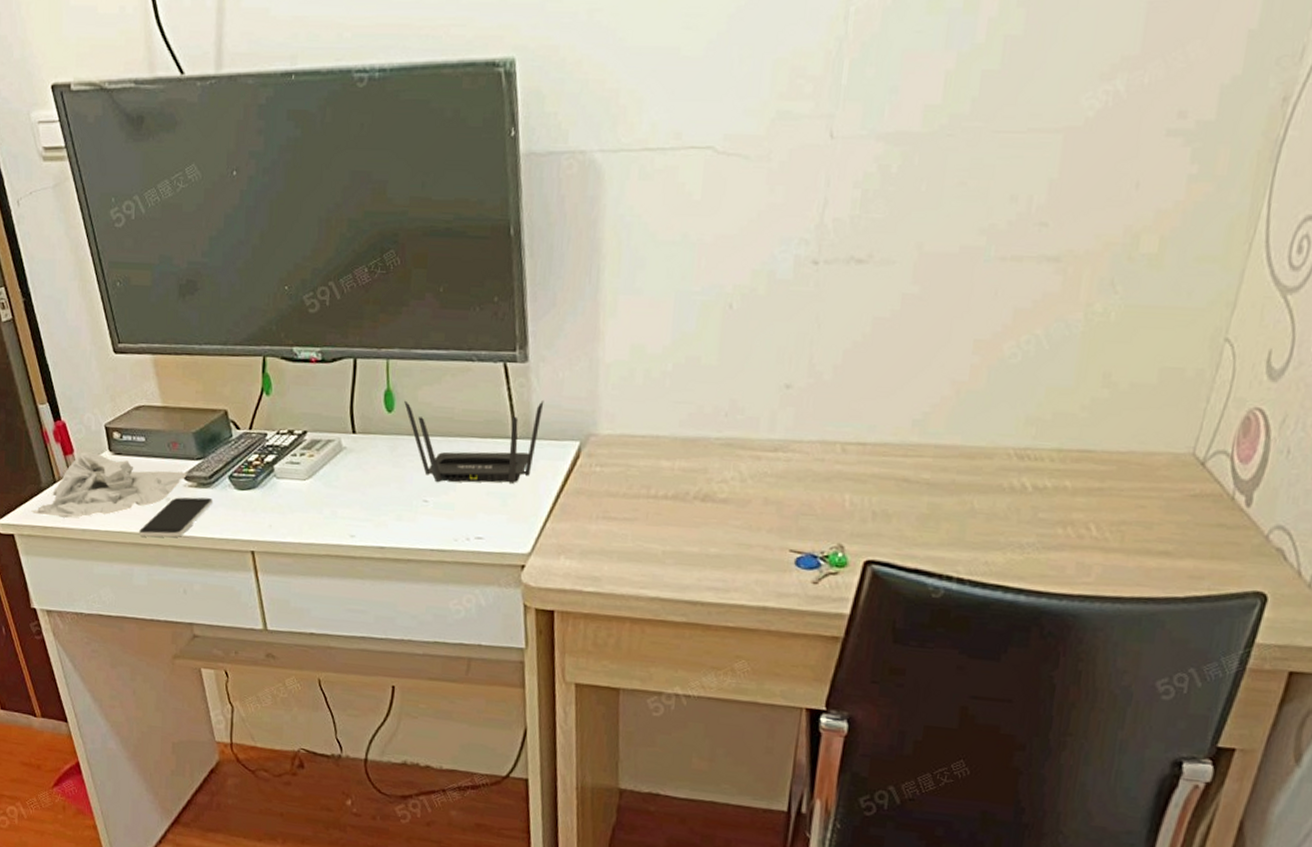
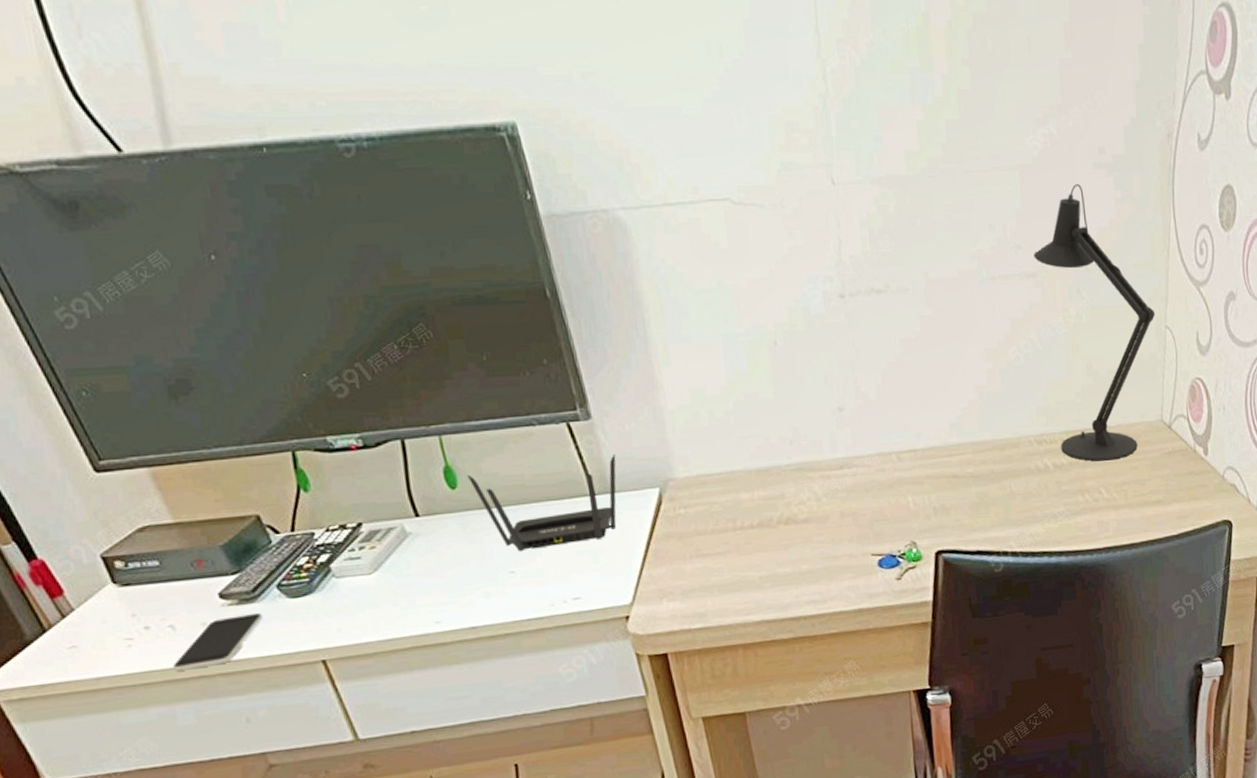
tissue: present [31,451,188,518] -> none [17,588,224,674]
desk lamp: none [1047,154,1214,493] -> present [1033,184,1156,462]

